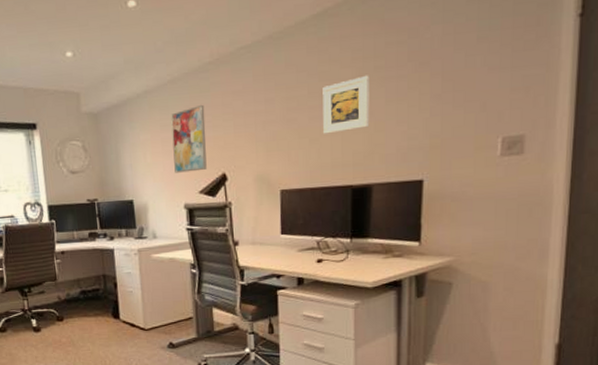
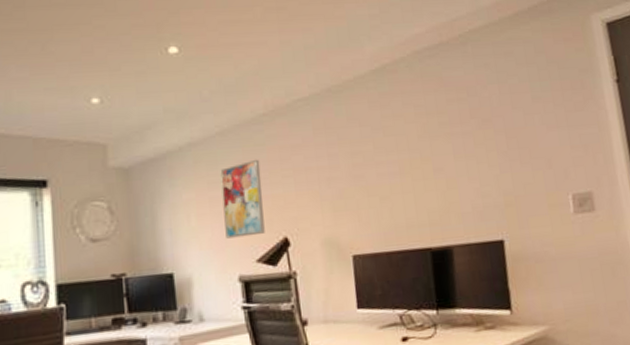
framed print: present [322,75,370,134] -> none [388,131,442,192]

